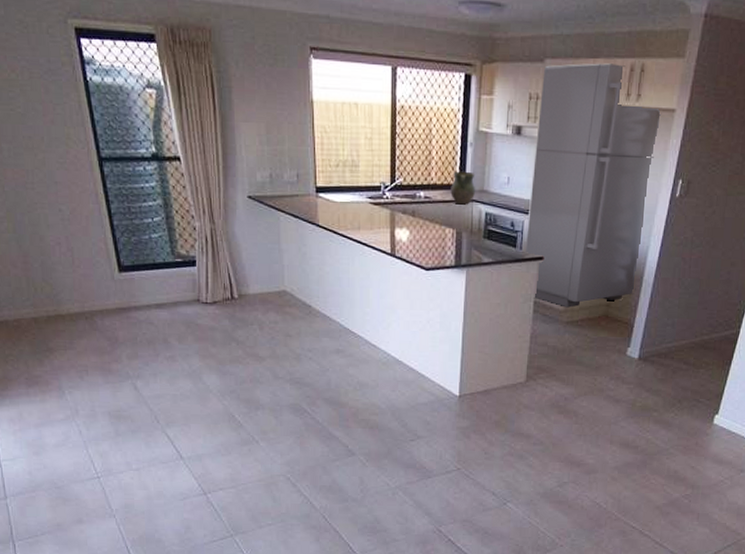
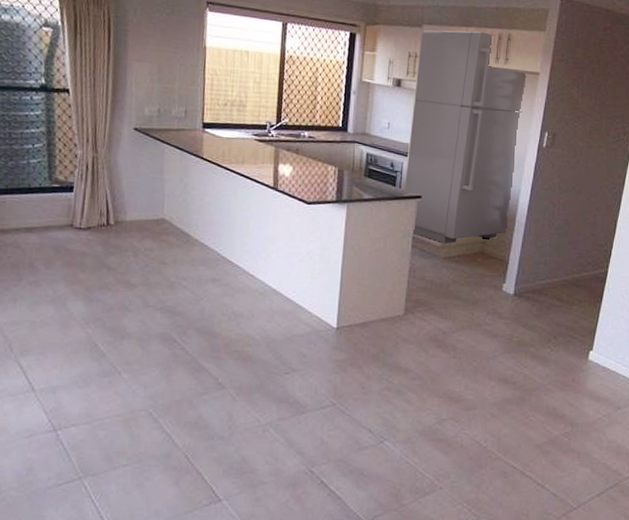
ceramic jug: present [450,171,475,205] -> none [334,115,358,146]

